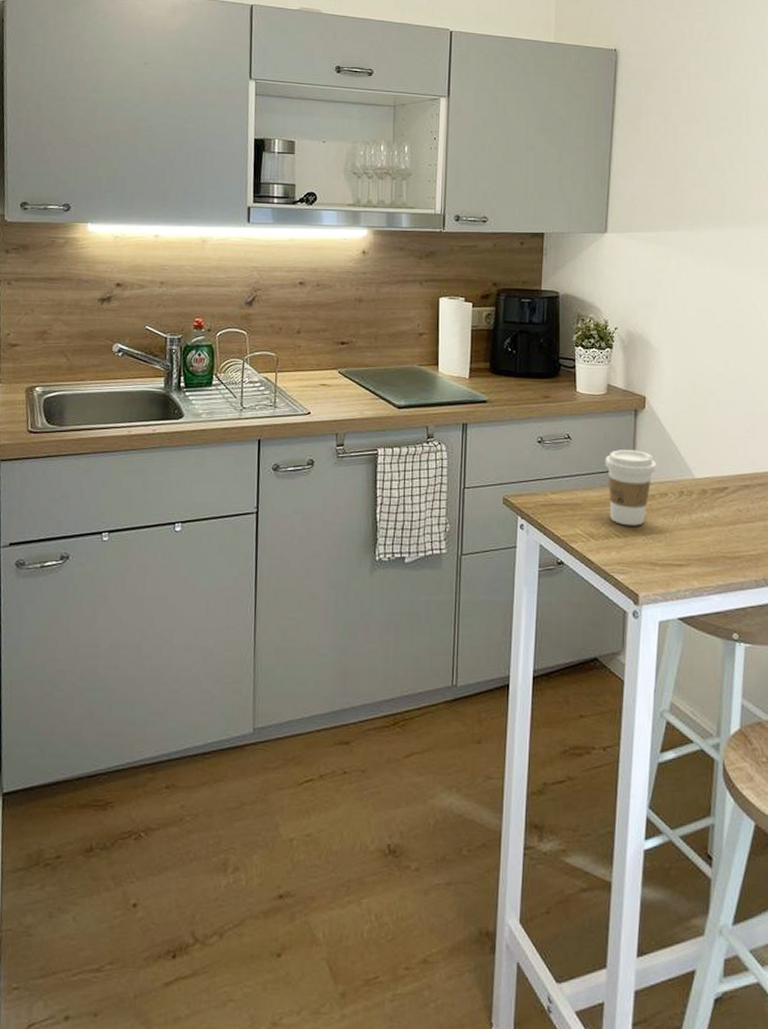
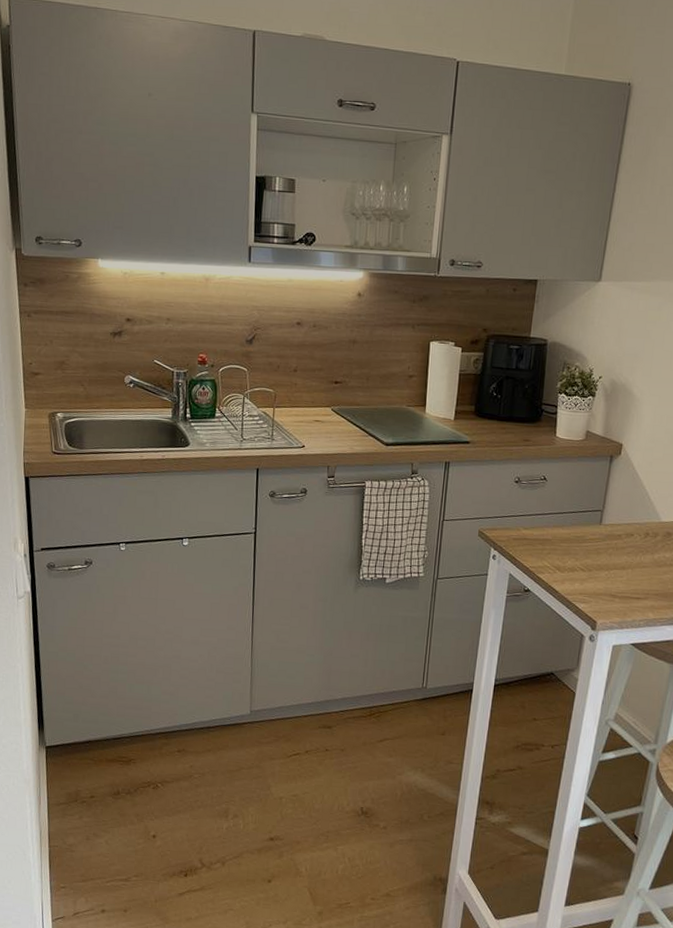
coffee cup: present [605,450,656,526] -> none [577,492,626,562]

